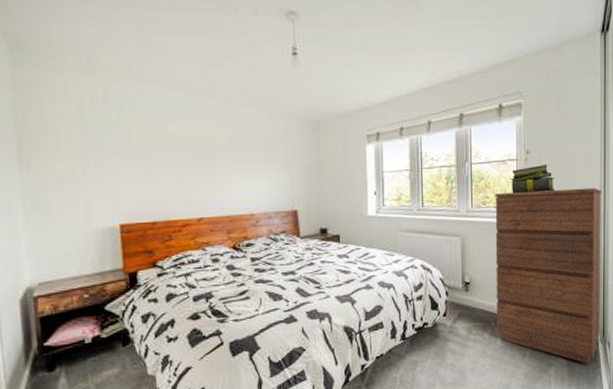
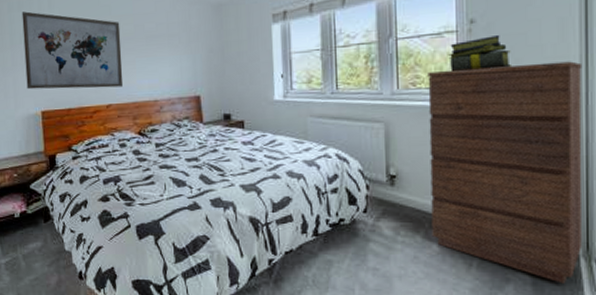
wall art: none [95,113,217,201] -> present [21,11,124,90]

